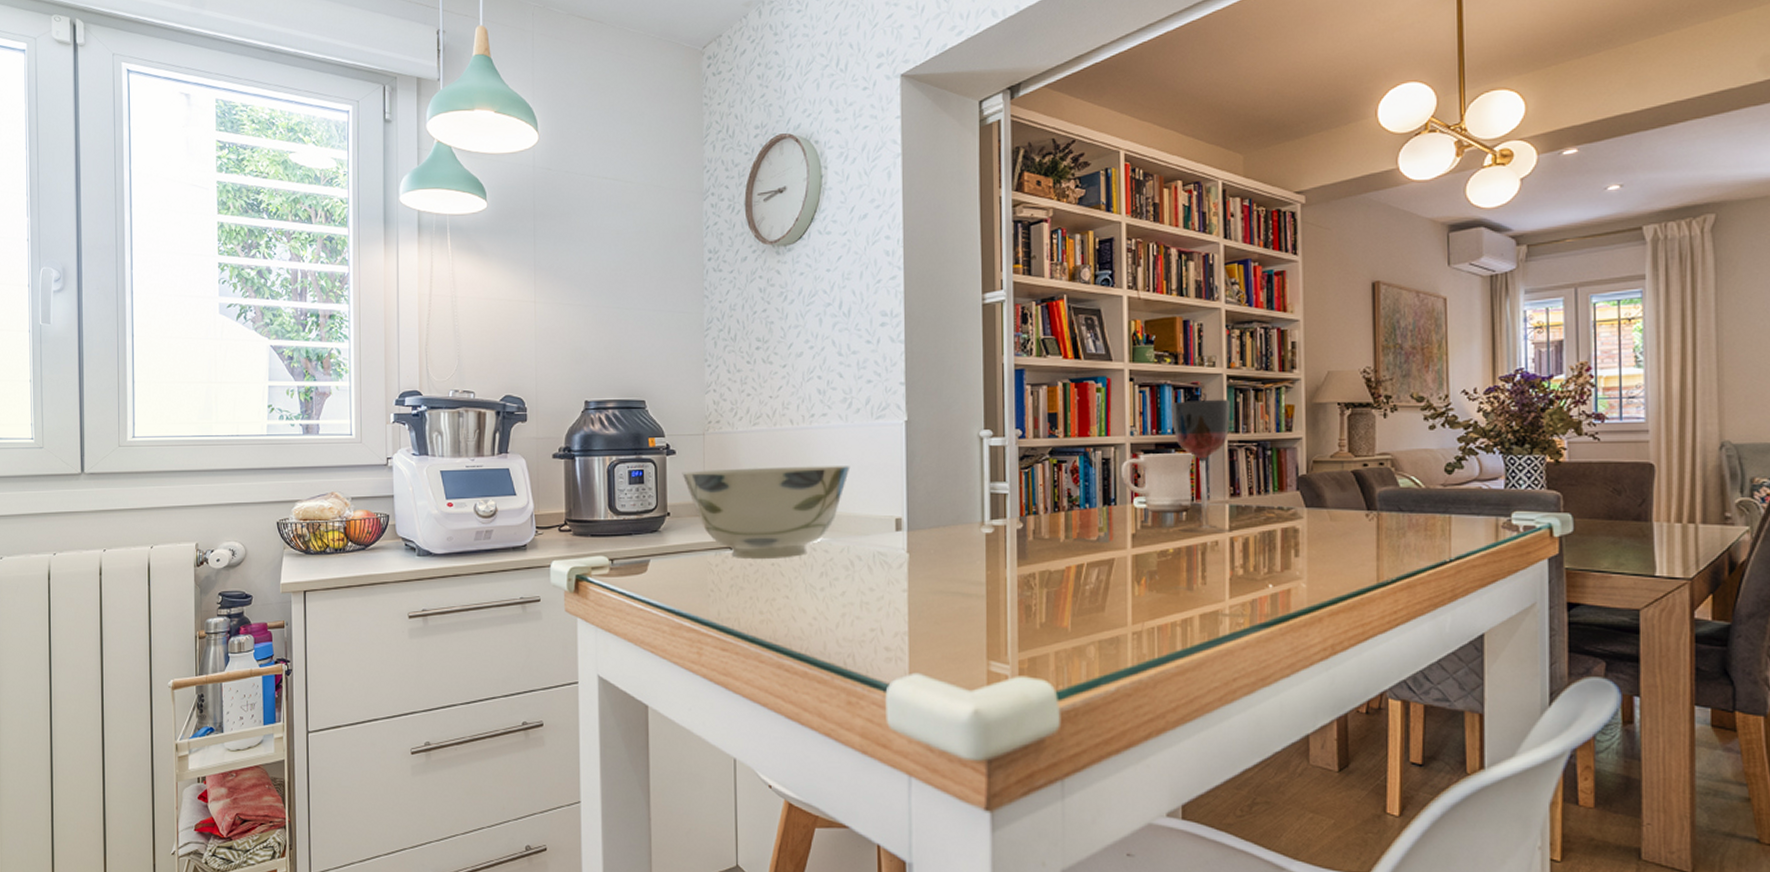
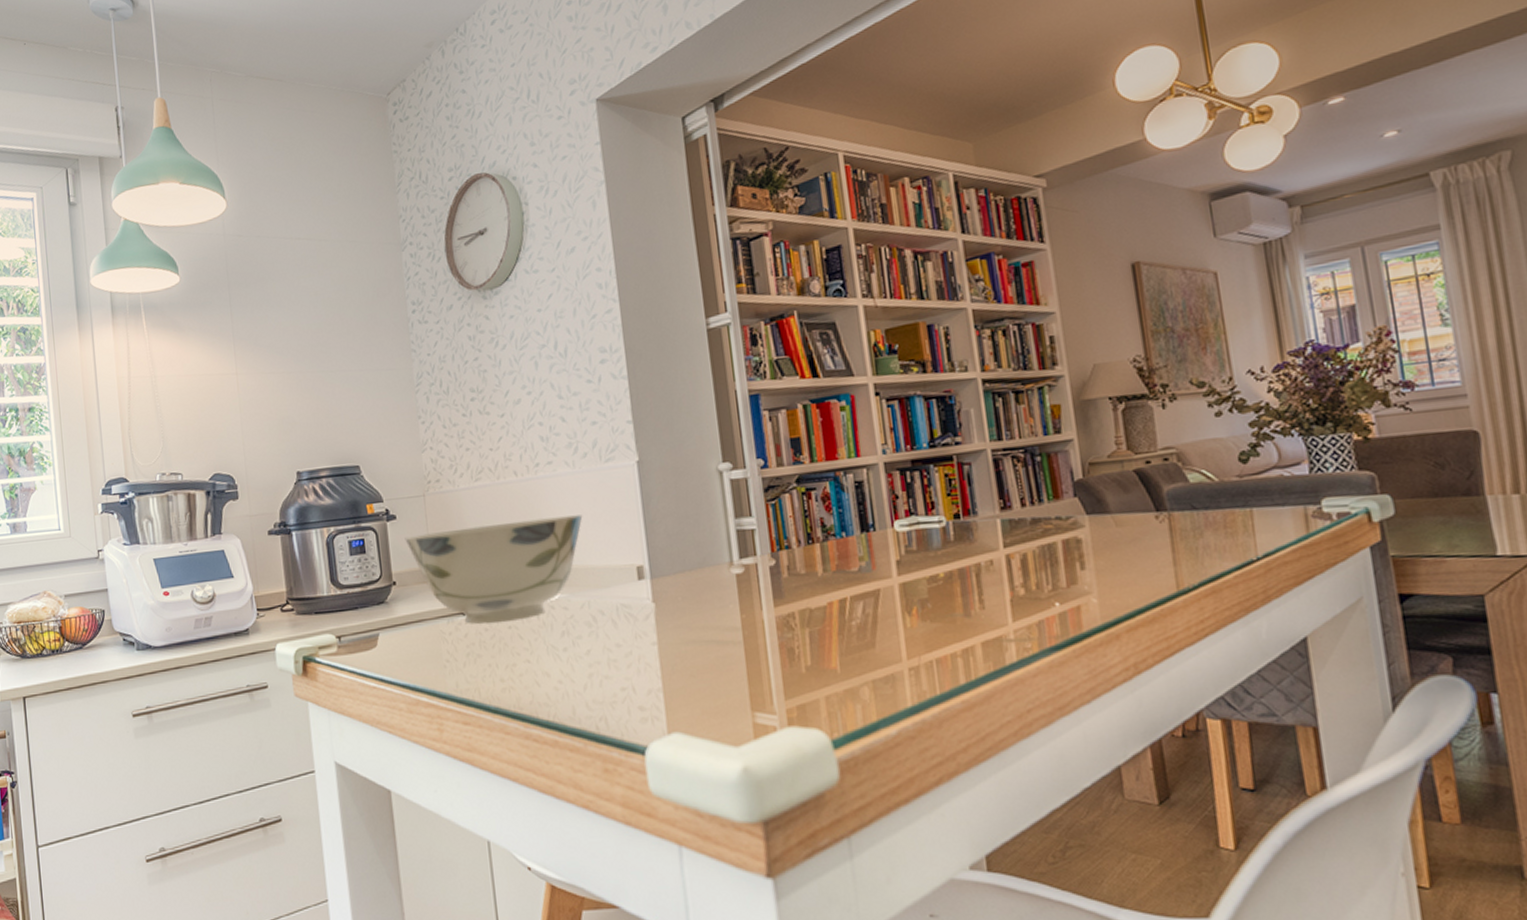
mug: present [1120,452,1195,514] -> none [876,466,960,536]
wineglass: present [1170,399,1234,534] -> none [923,404,1009,555]

